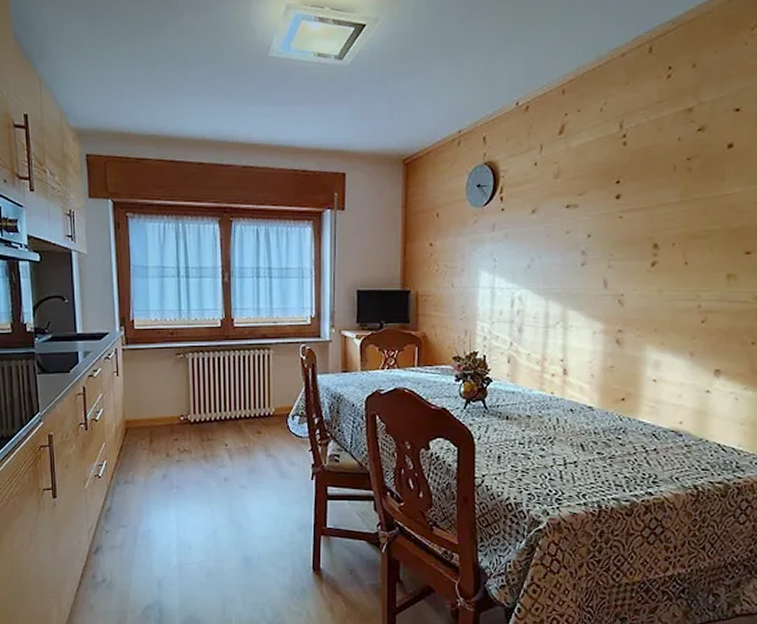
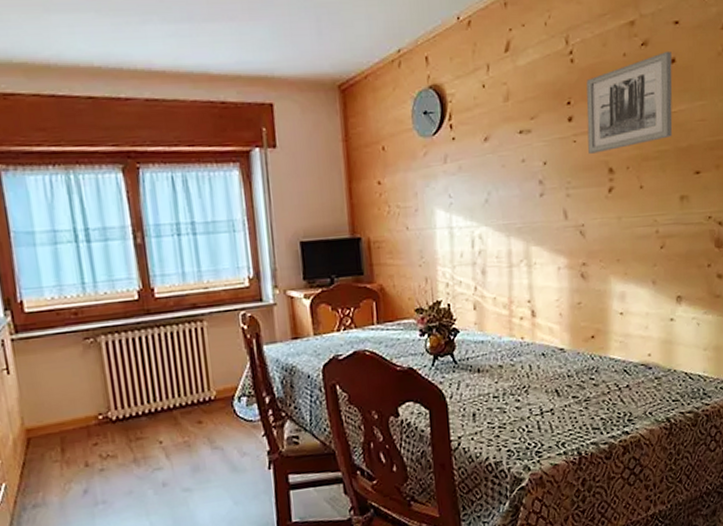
wall art: none [634,136,730,229] -> present [586,50,673,154]

